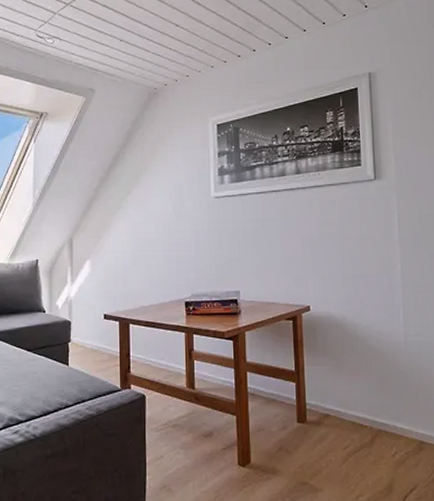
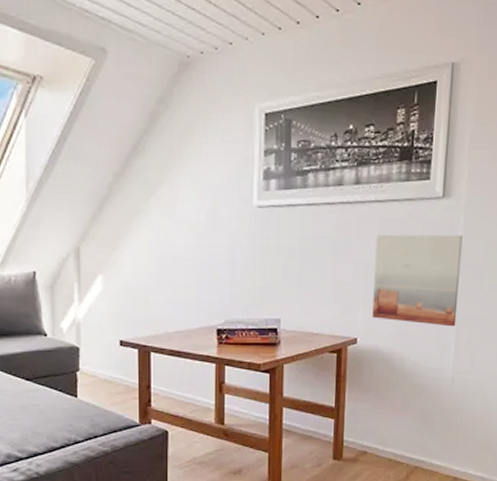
wall art: none [319,210,402,293] -> present [372,234,463,327]

